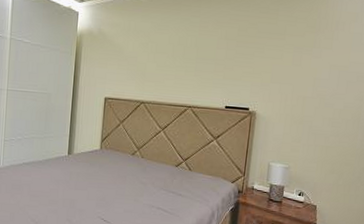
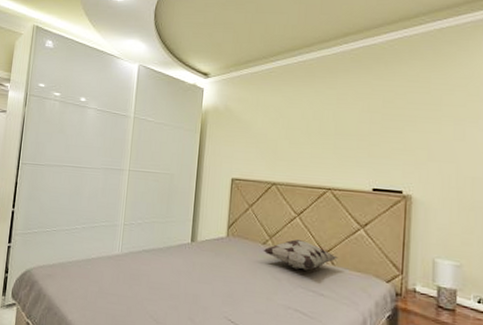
decorative pillow: none [132,150,194,176] -> present [263,239,338,271]

